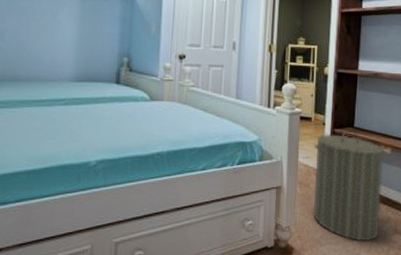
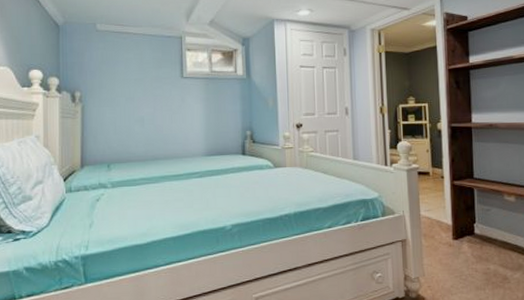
laundry hamper: present [313,129,384,241] -> none [435,180,511,289]

